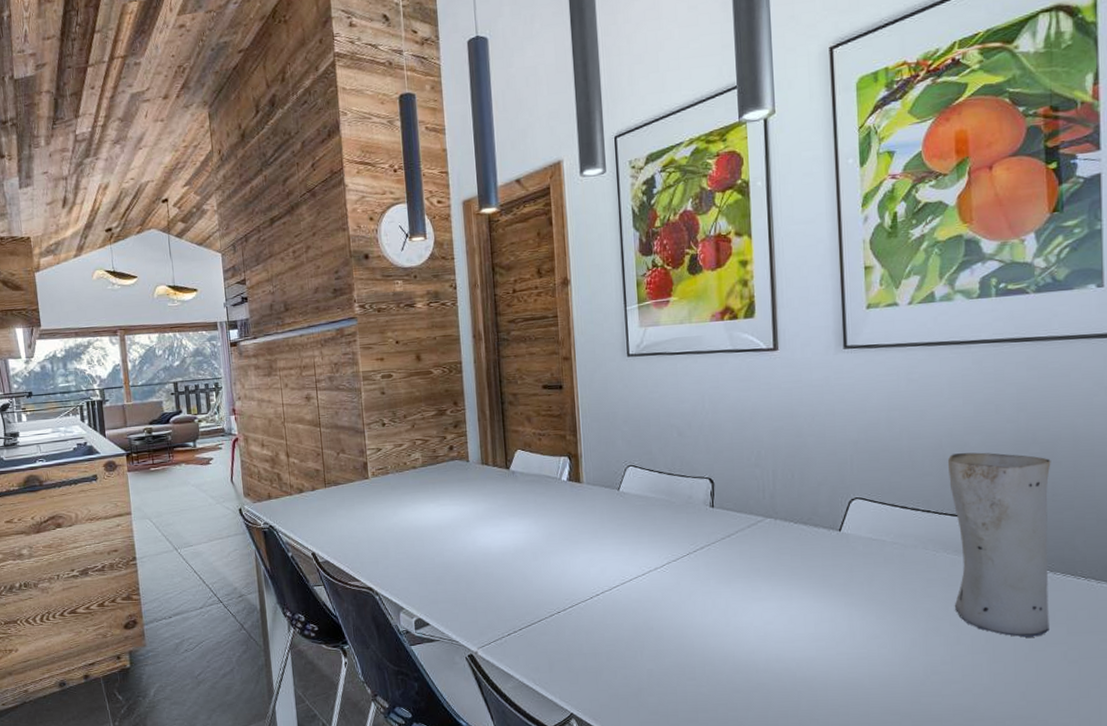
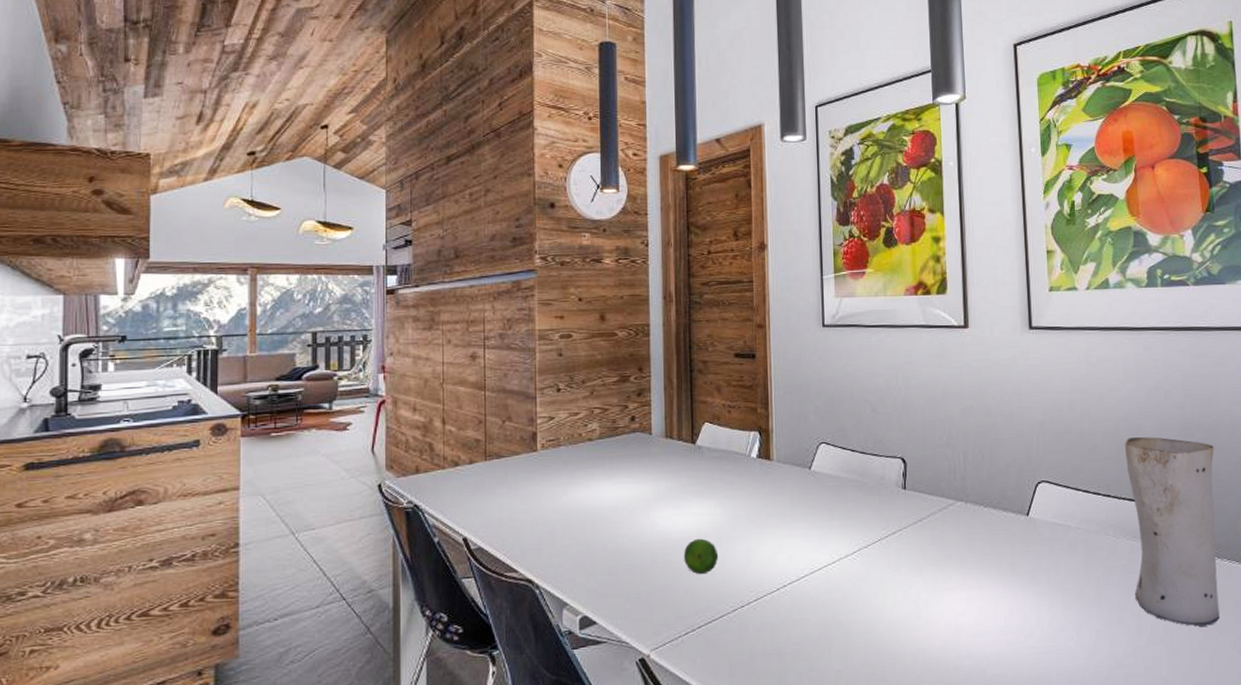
fruit: none [503,553,535,585] -> present [684,538,719,575]

